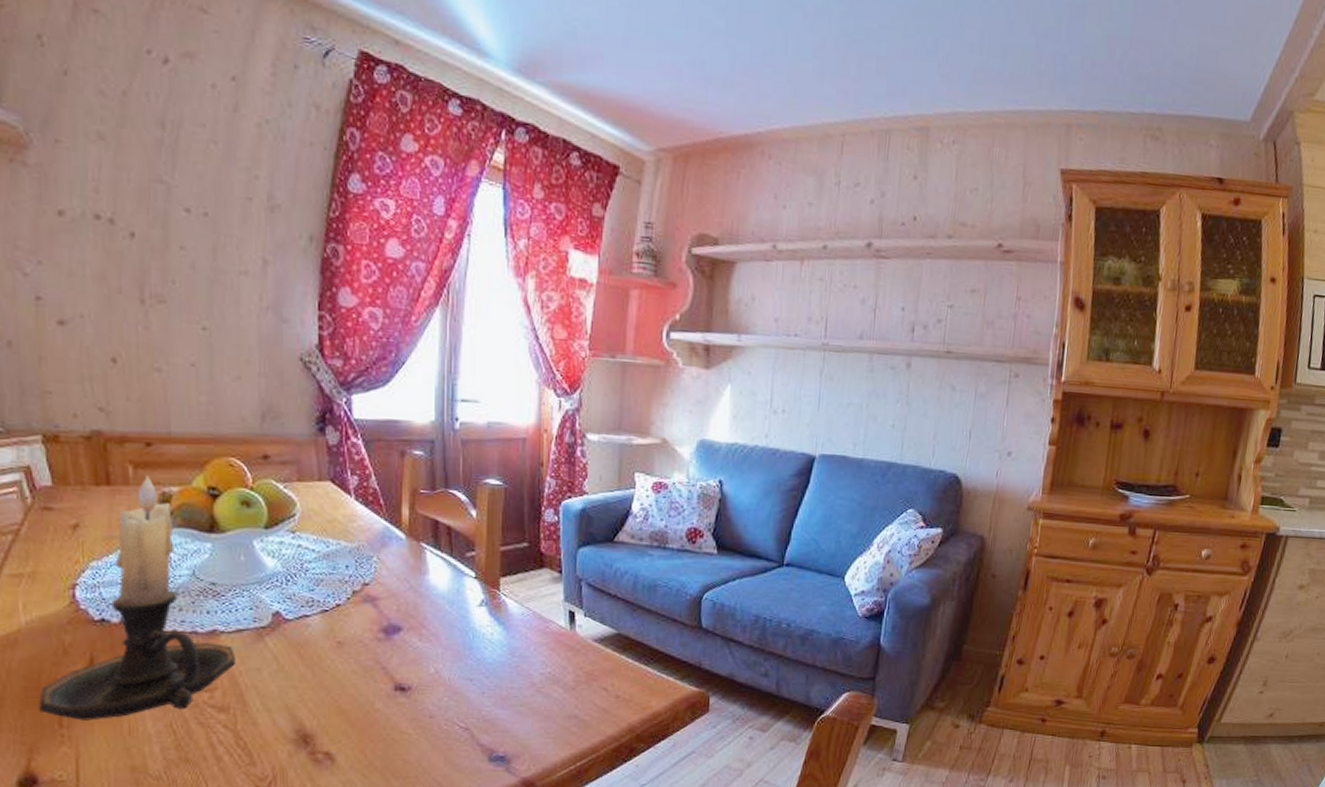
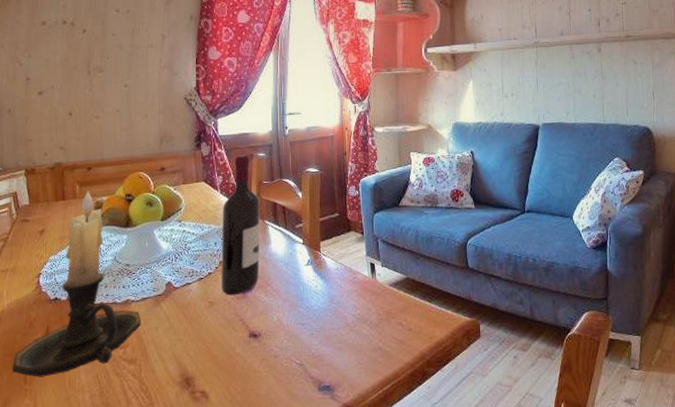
wine bottle: none [355,450,414,636] -> present [221,155,260,296]

